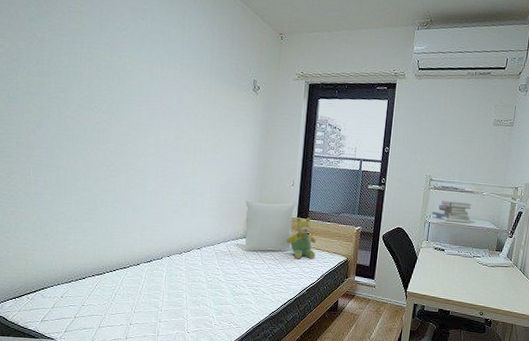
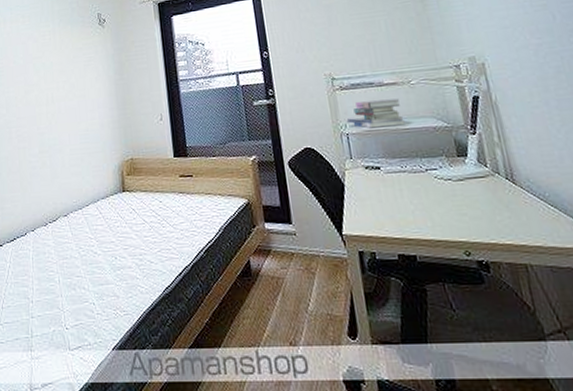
pillow: present [242,200,295,251] -> none [110,140,177,210]
teddy bear: present [286,216,317,260] -> none [165,155,207,211]

